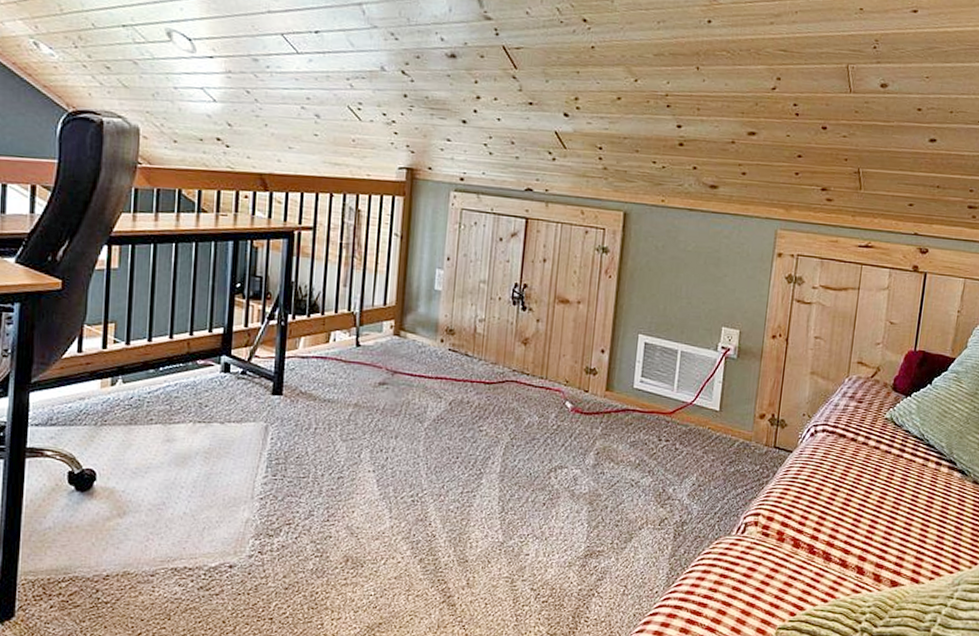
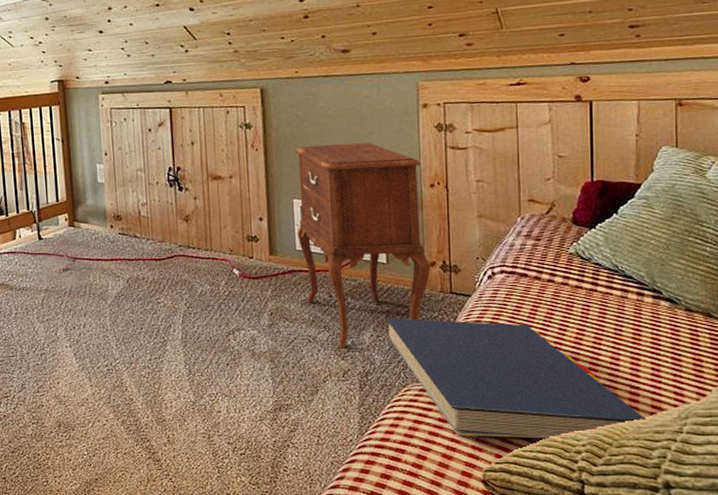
nightstand: none [635,279,767,496] -> present [294,143,430,349]
book: none [709,467,925,599] -> present [386,318,646,439]

